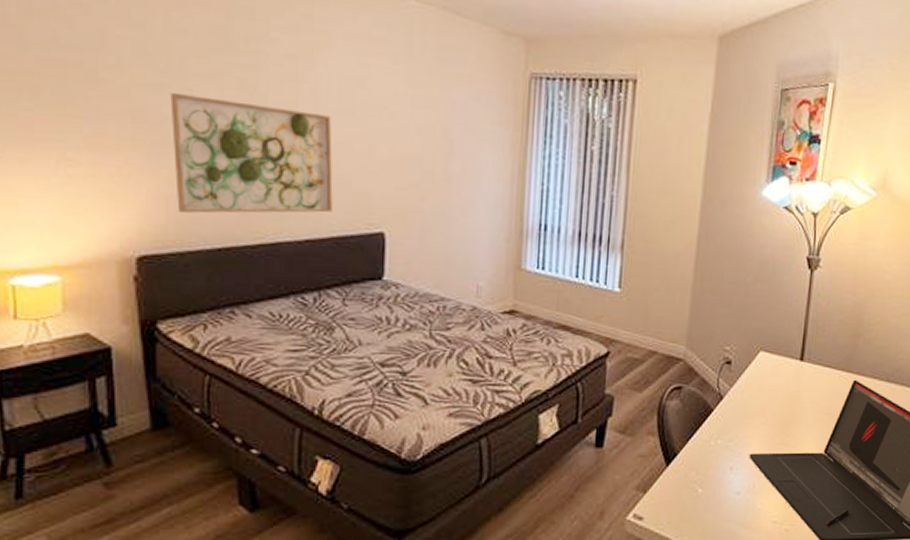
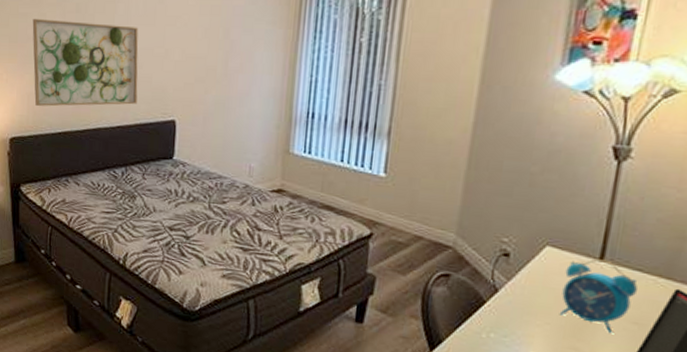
alarm clock: none [772,359,828,425] -> present [559,259,638,333]

